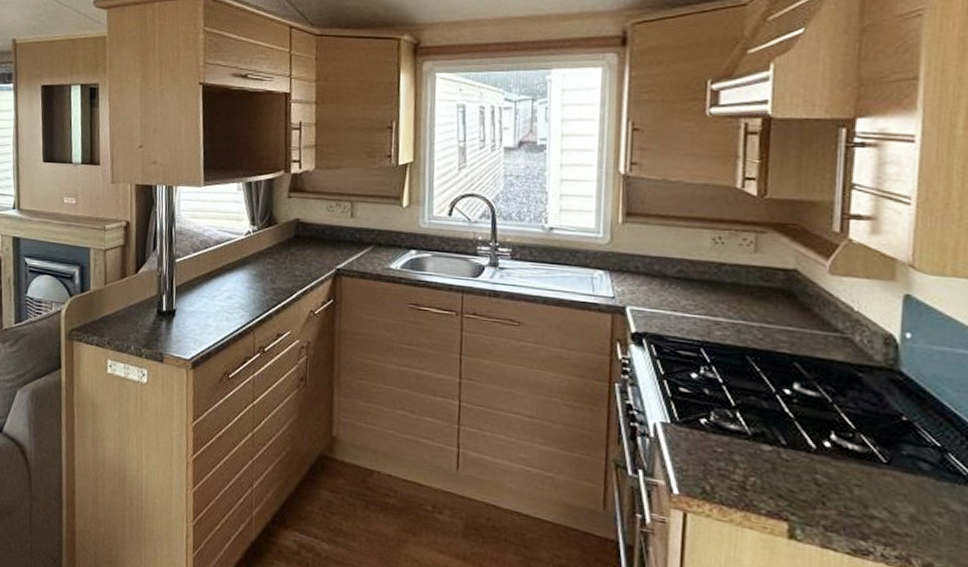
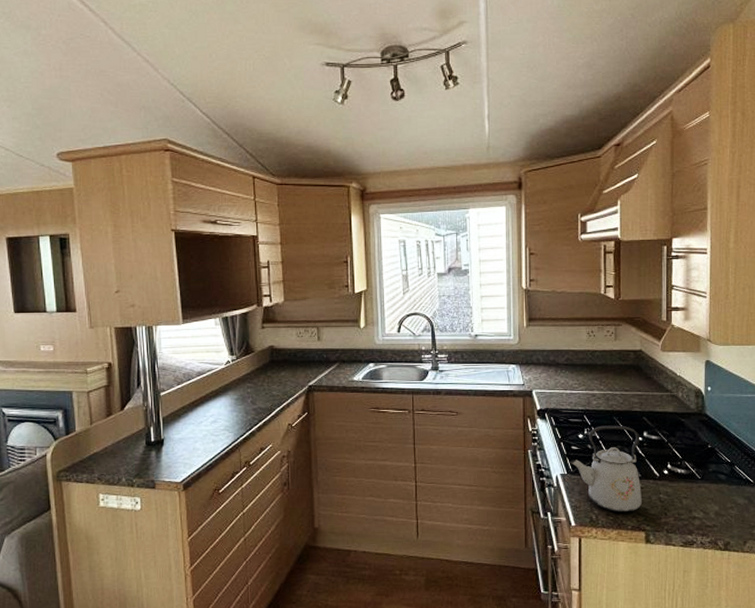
kettle: none [676,365,788,491] -> present [570,425,642,513]

